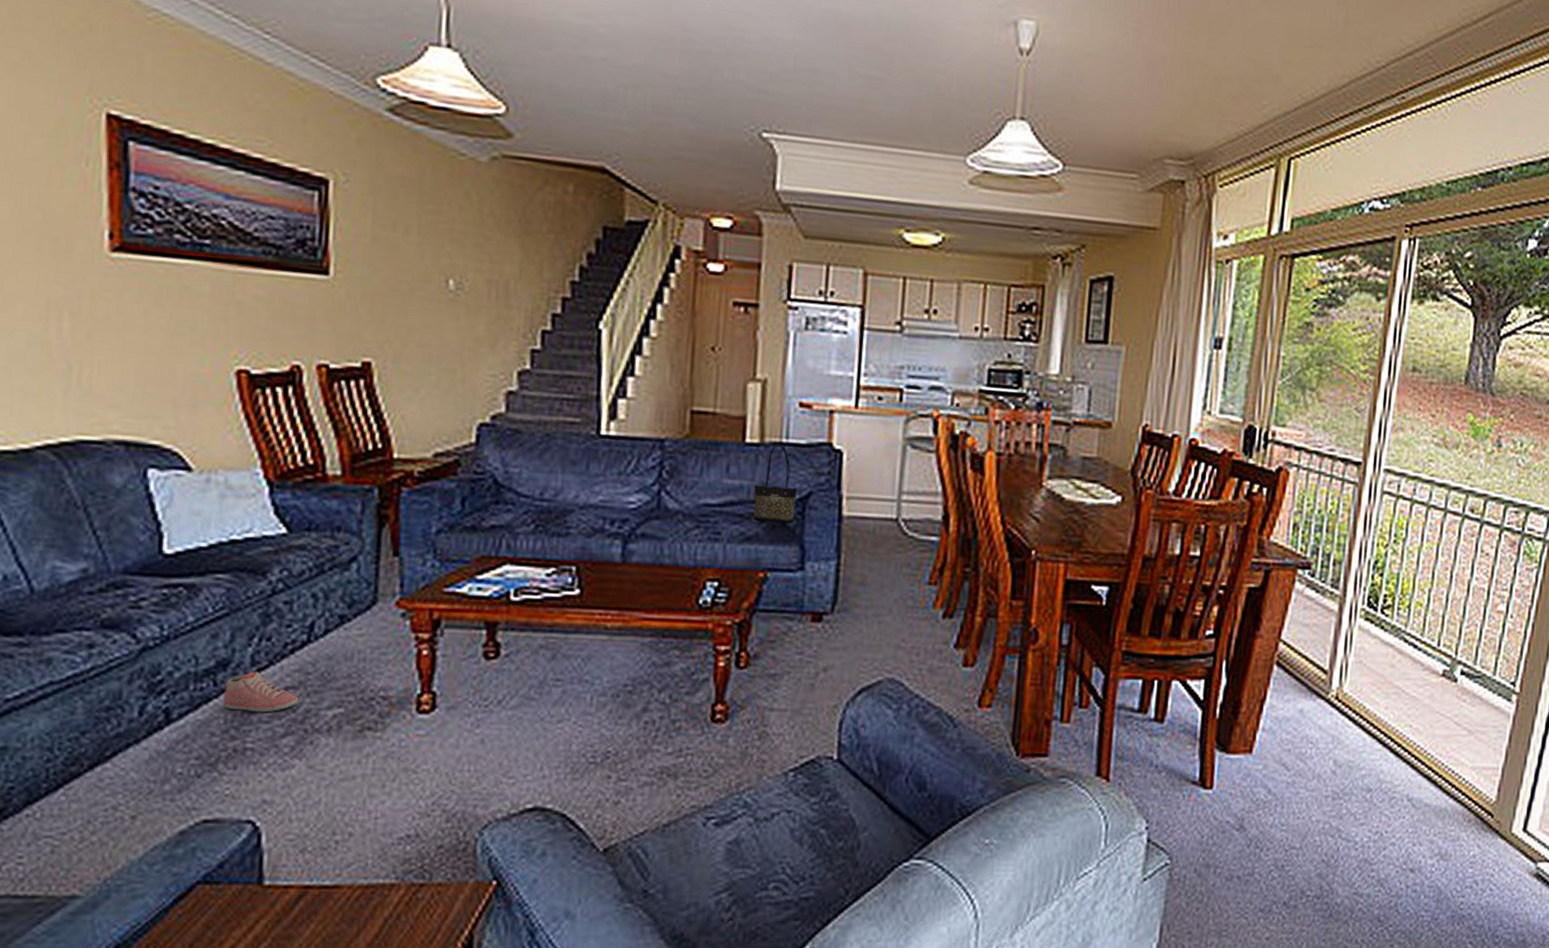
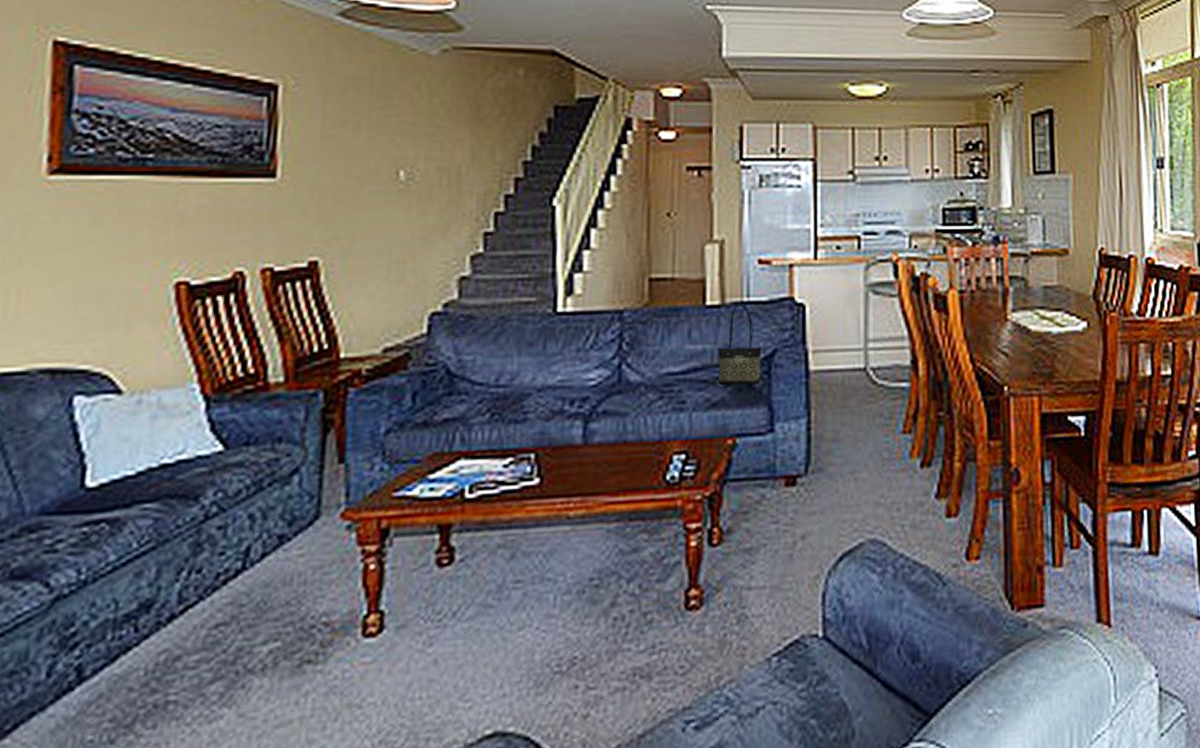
sneaker: present [223,670,299,713] -> none [144,609,231,658]

